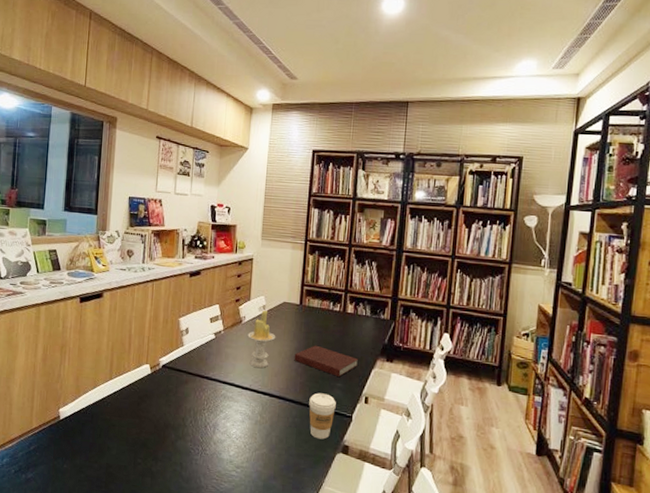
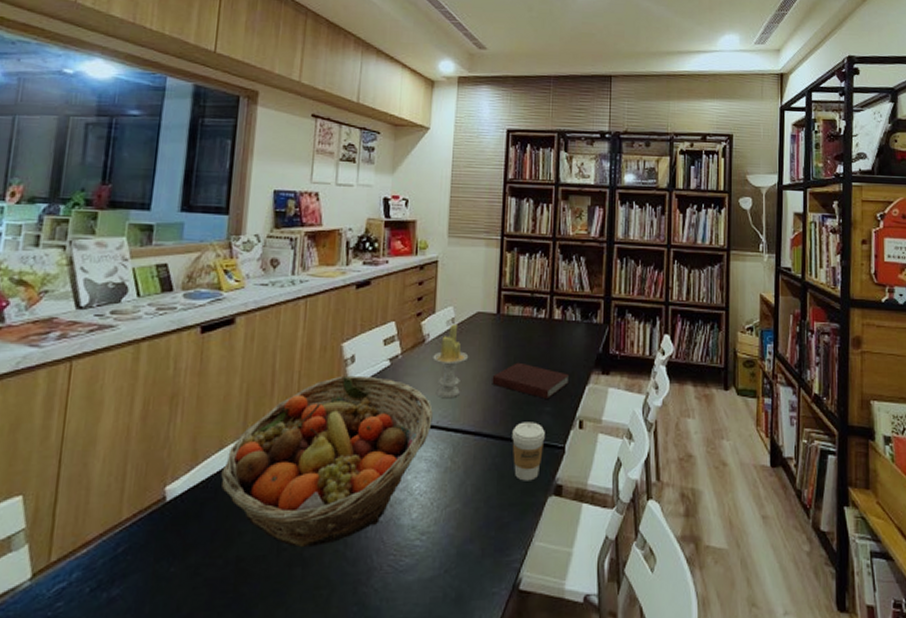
fruit basket: none [95,343,247,465] -> present [220,375,433,547]

